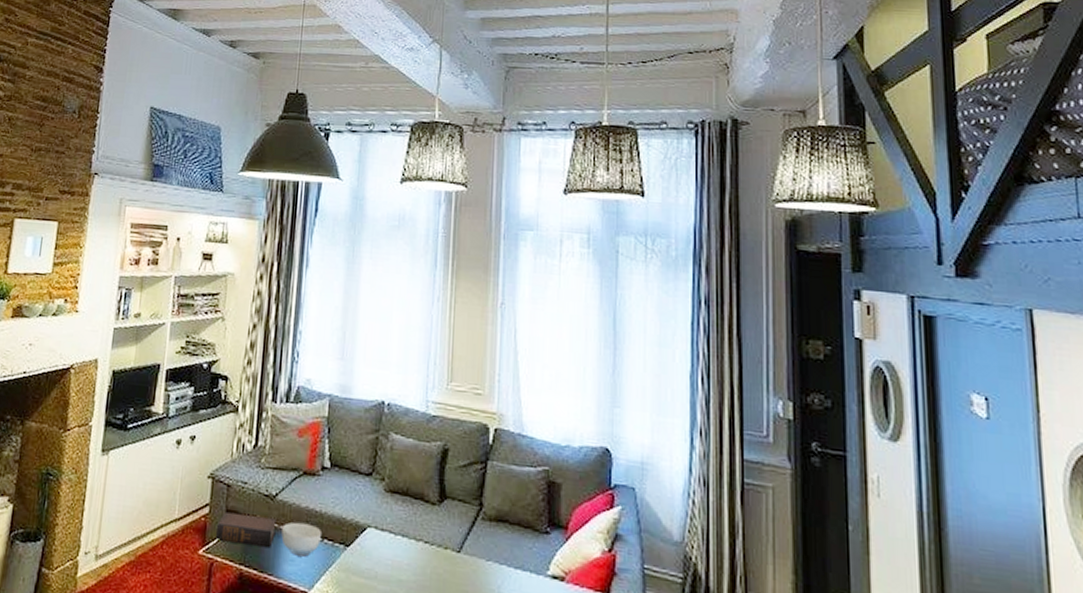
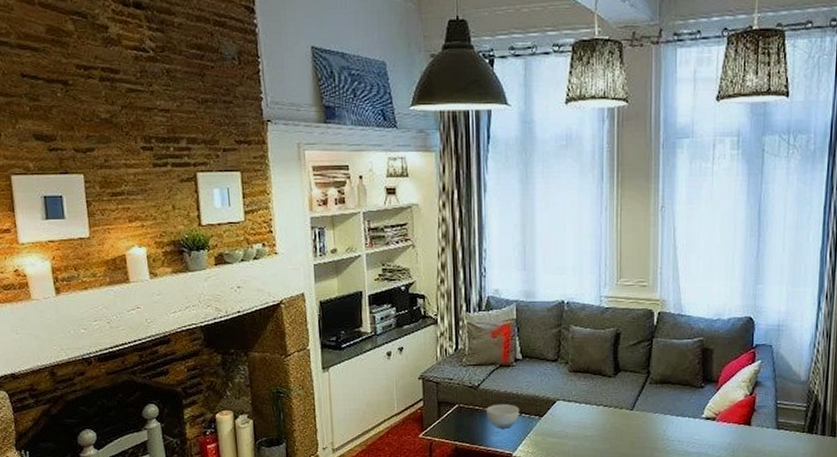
book: present [215,511,277,549] -> none [431,403,481,426]

